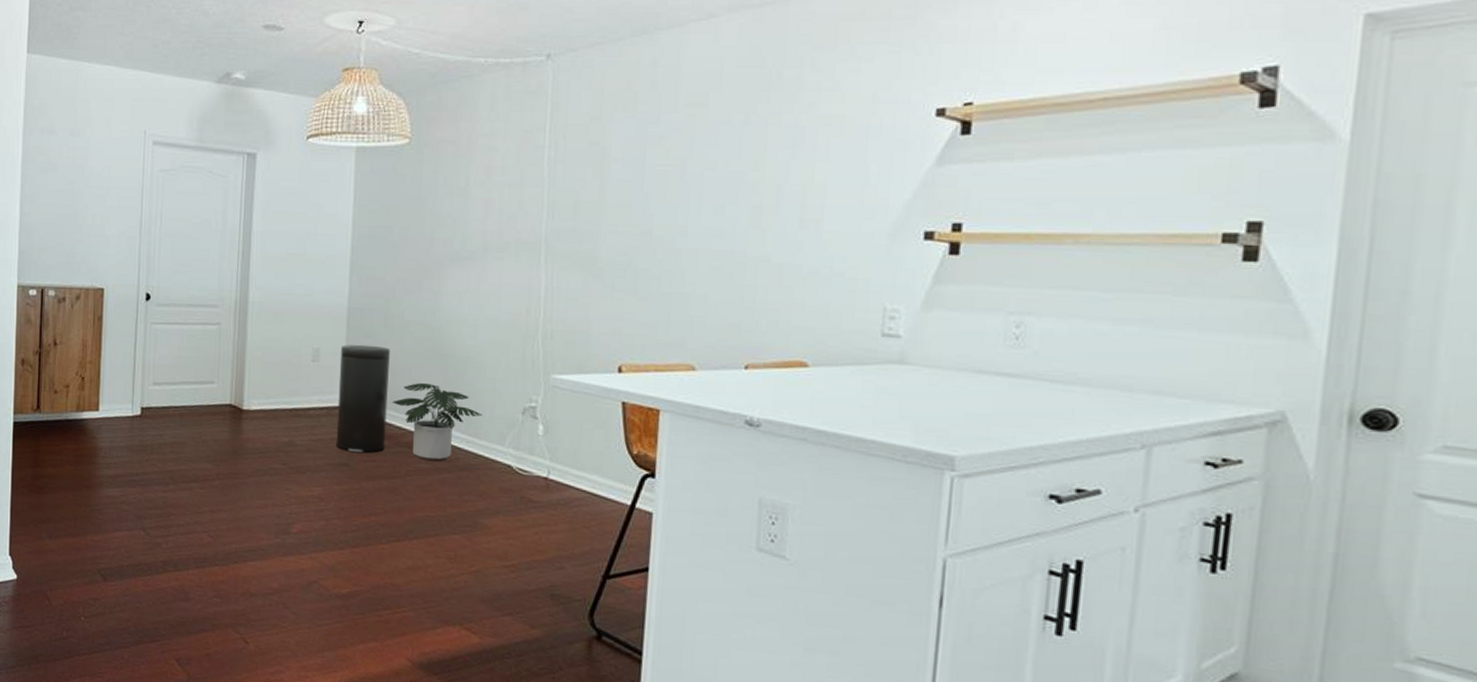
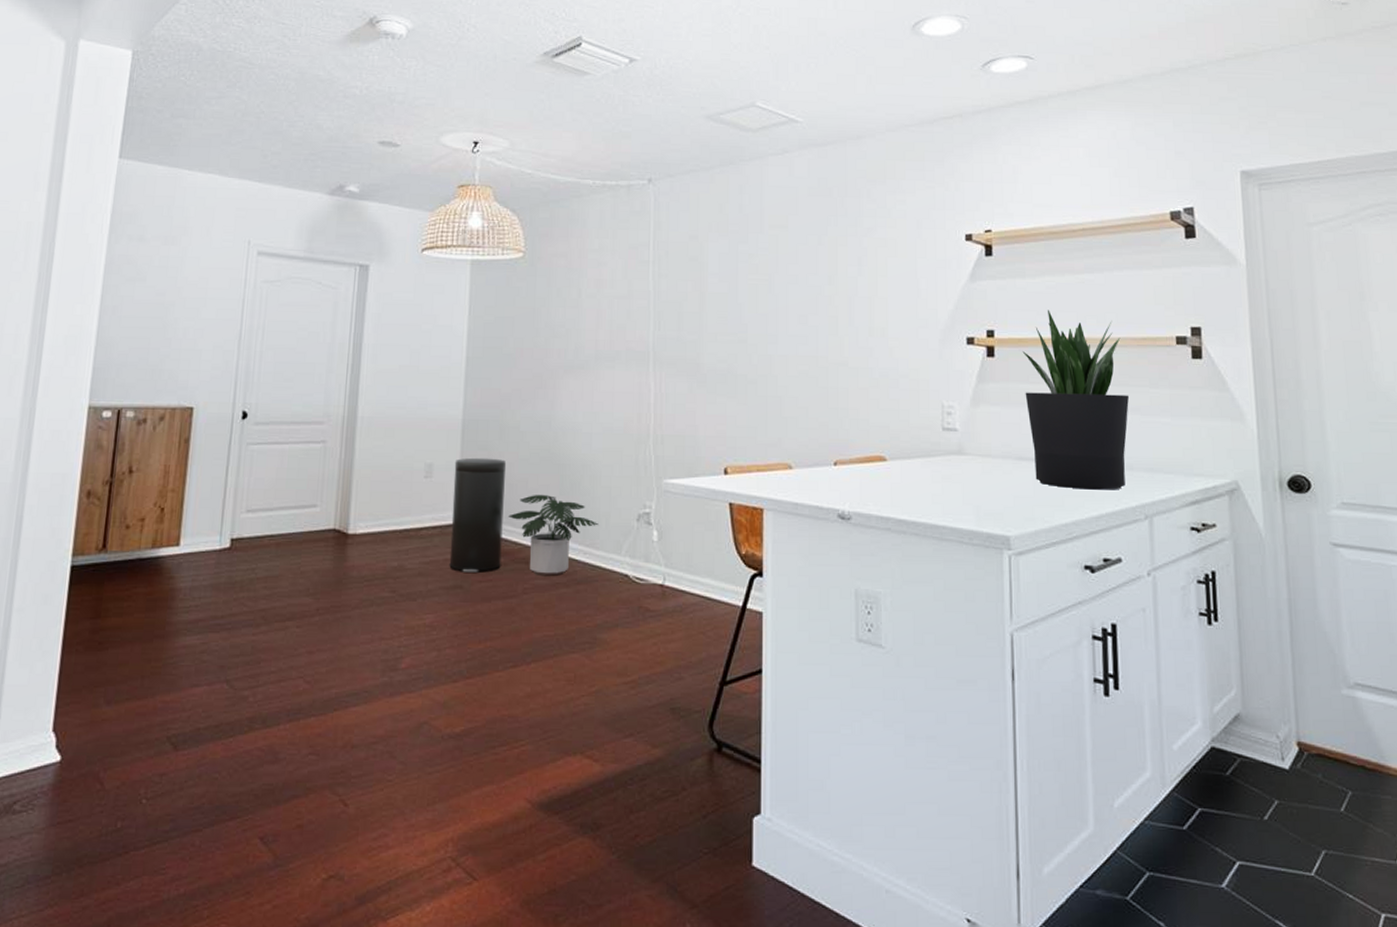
planter: none [995,199,1140,414] -> present [1022,309,1129,490]

